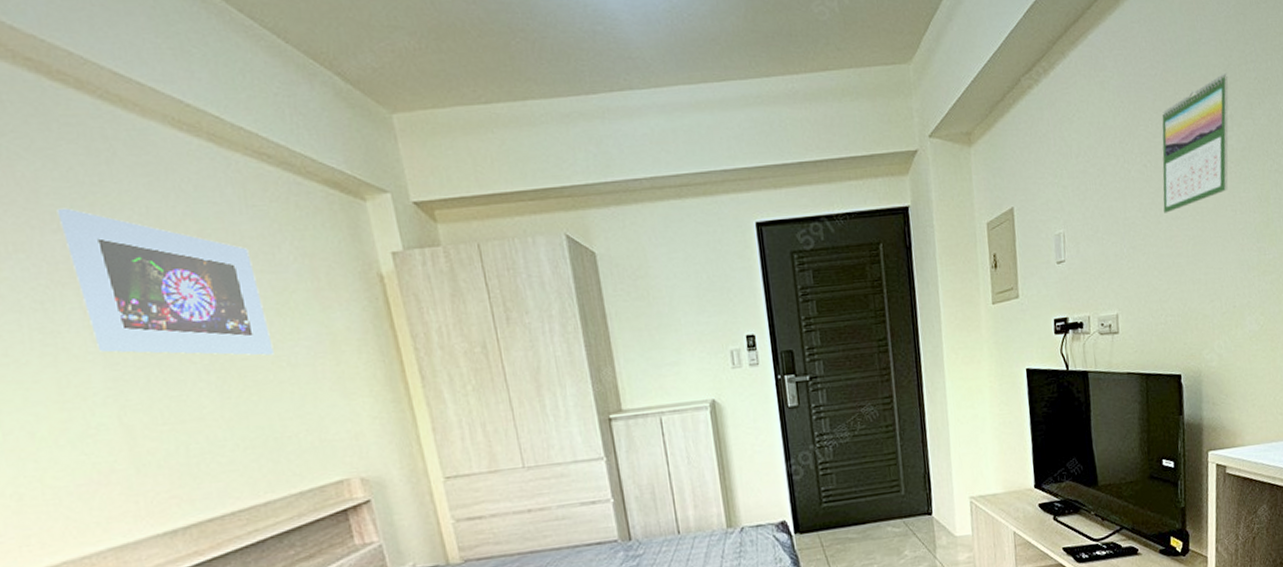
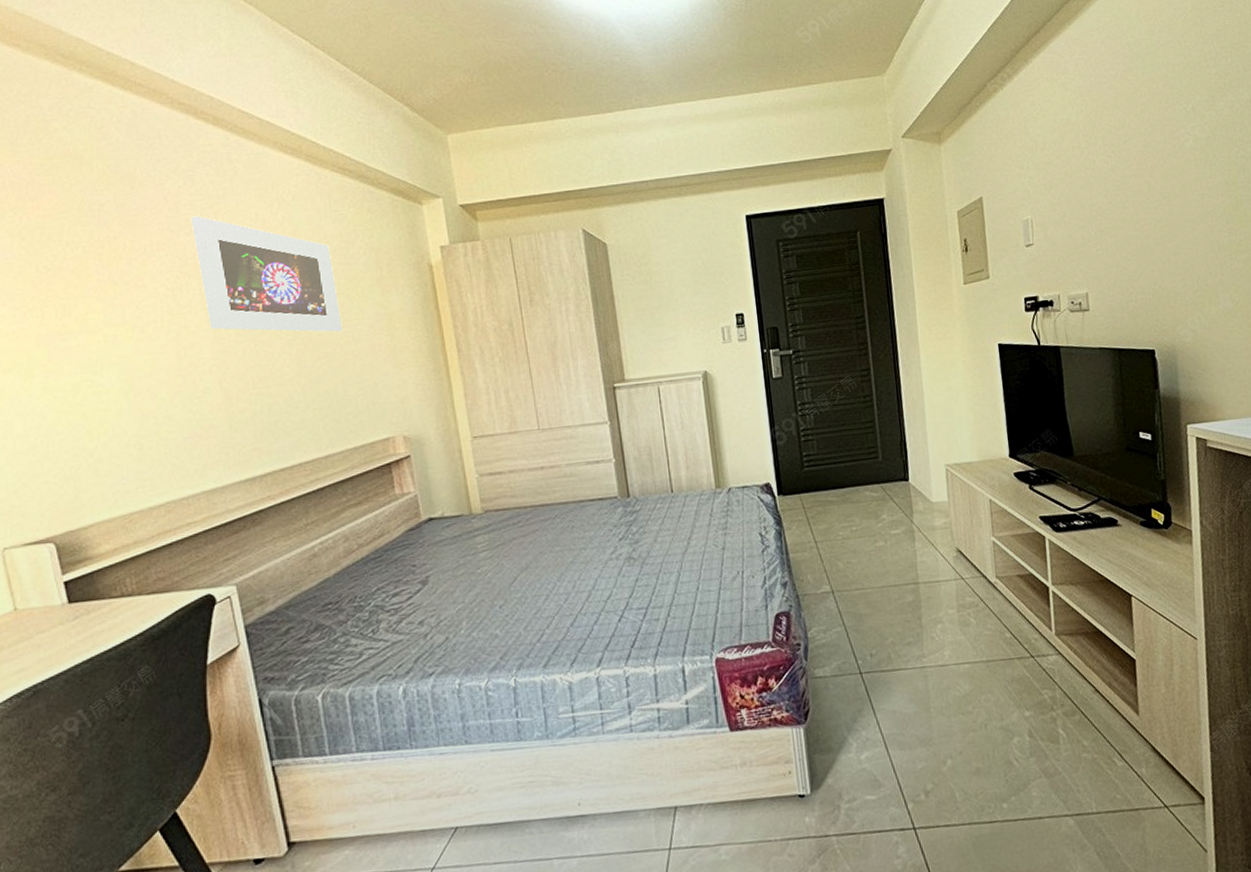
calendar: present [1162,73,1229,213] -> none [1124,70,1194,199]

